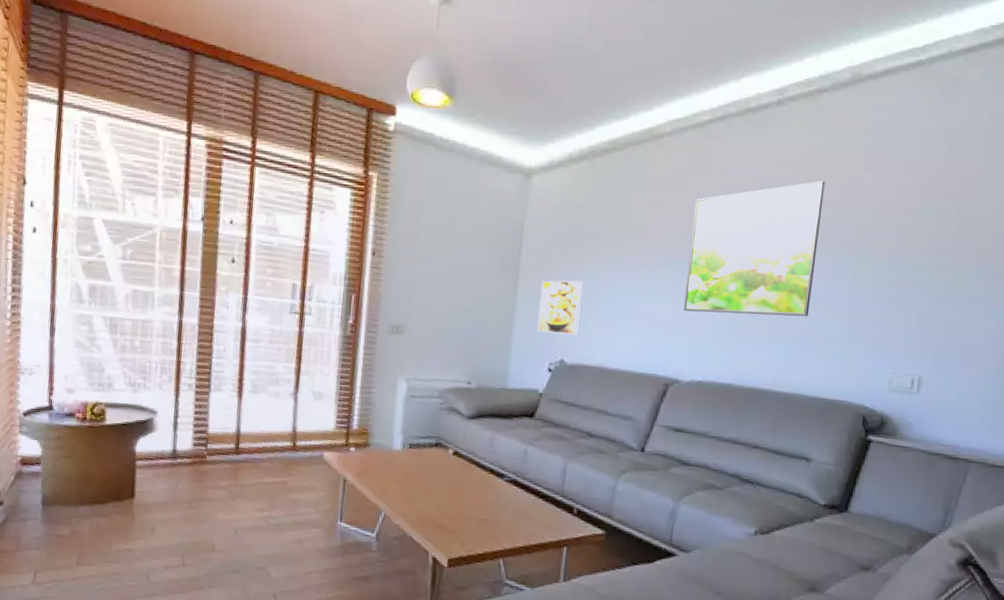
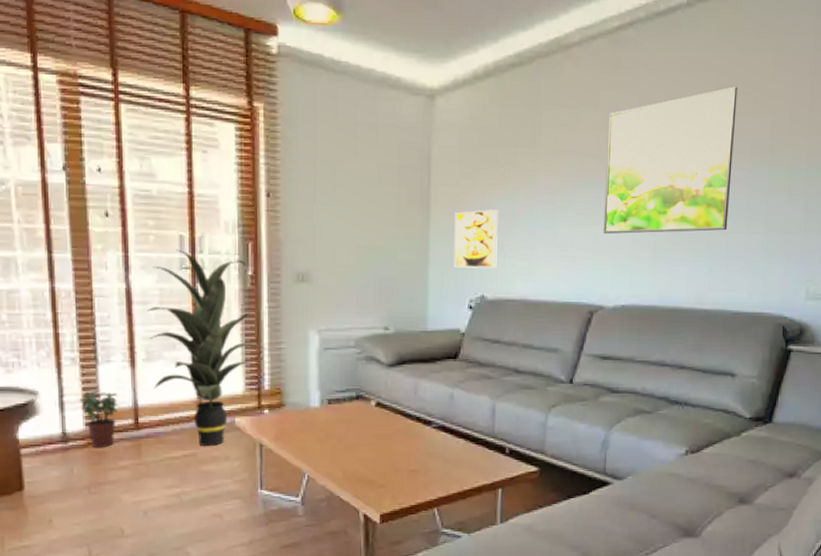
potted plant: none [191,414,225,468] -> present [79,390,120,448]
indoor plant: none [255,296,361,477] -> present [147,250,269,447]

